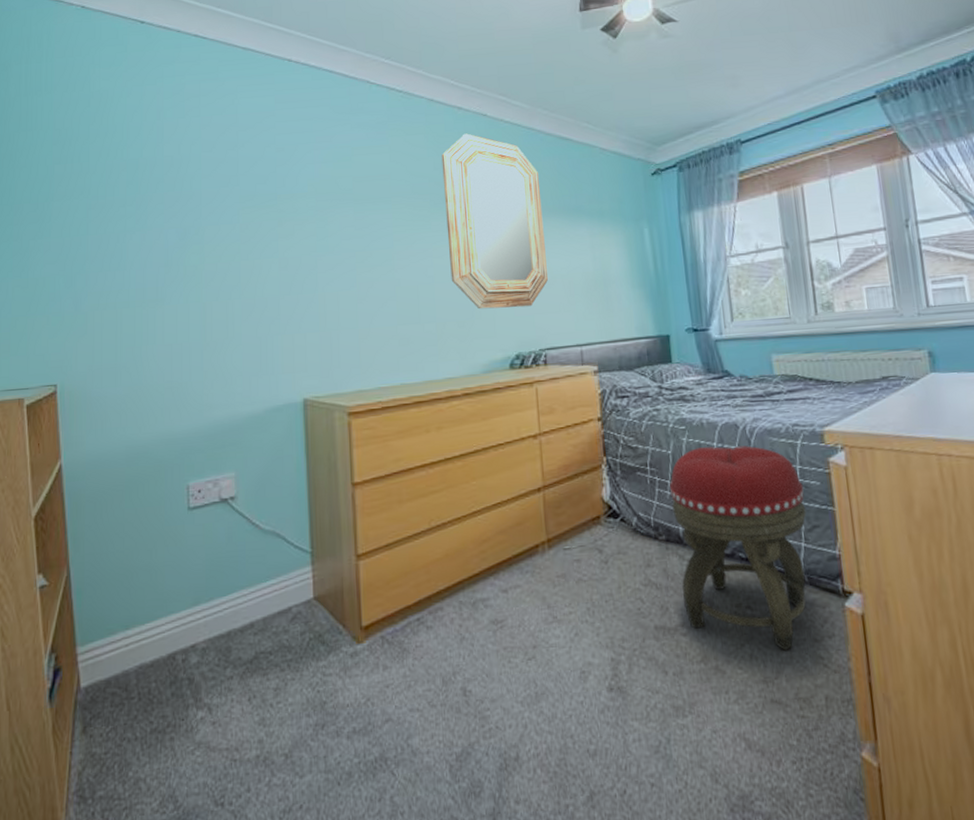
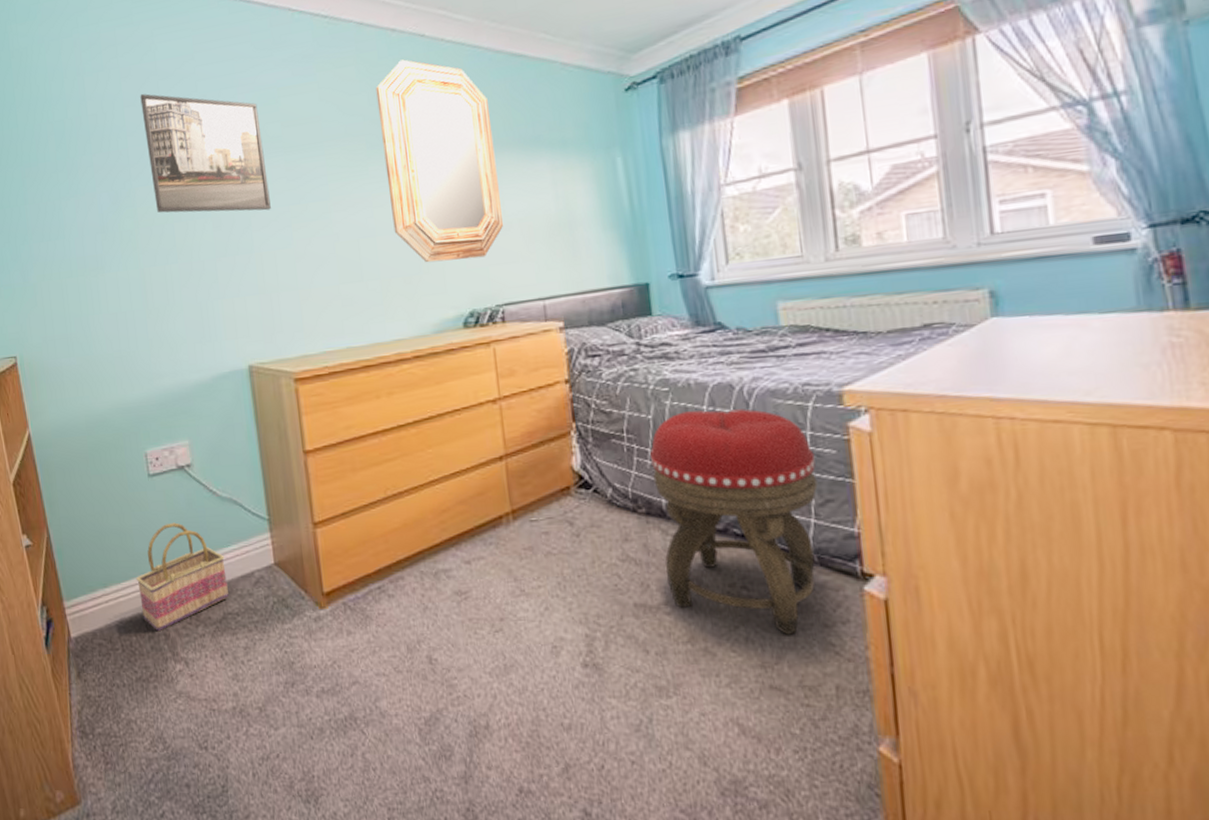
basket: none [162,557,262,676] -> present [136,522,229,632]
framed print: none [219,141,337,255] -> present [140,93,271,213]

